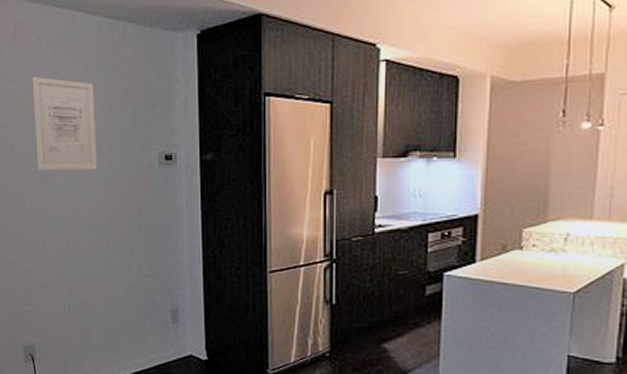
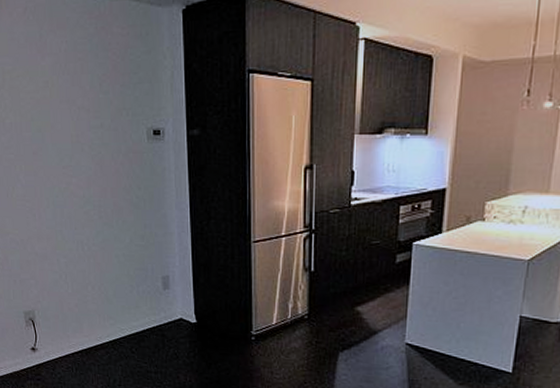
wall art: present [32,76,98,171] -> none [20,50,89,145]

